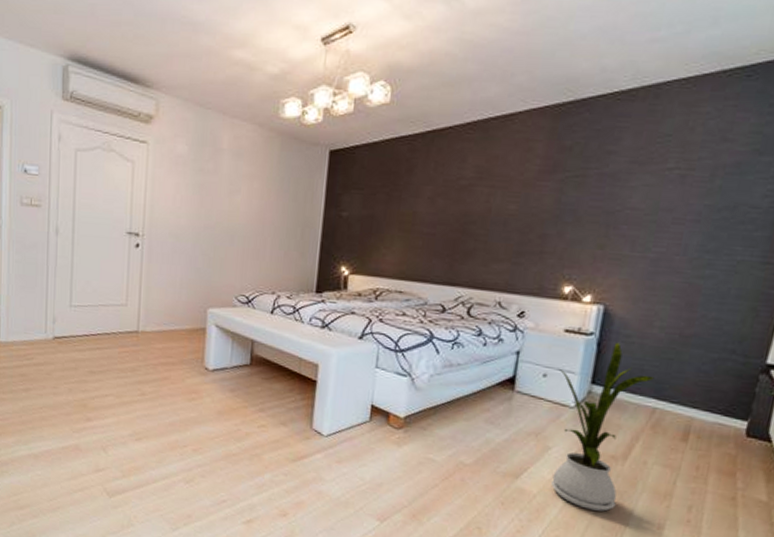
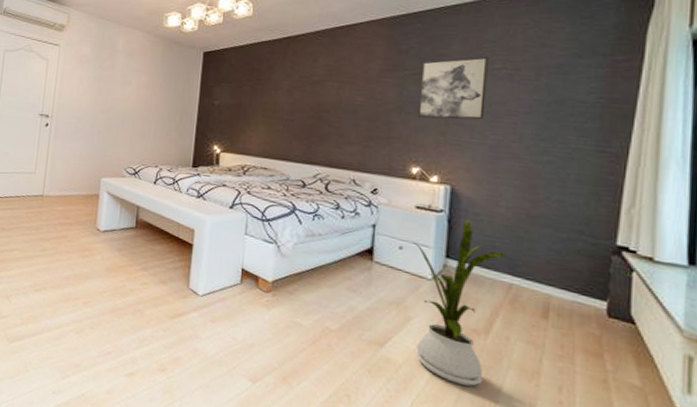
wall art: none [576,154,662,230] -> present [418,57,489,120]

